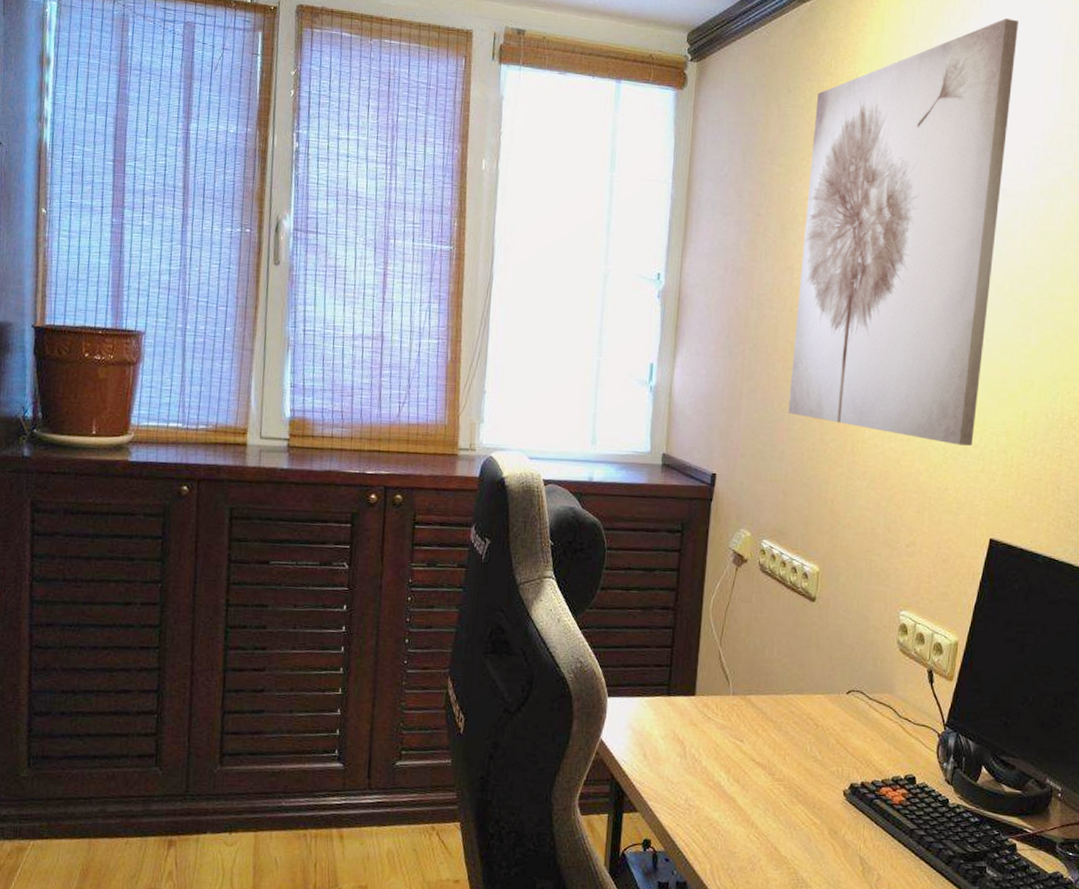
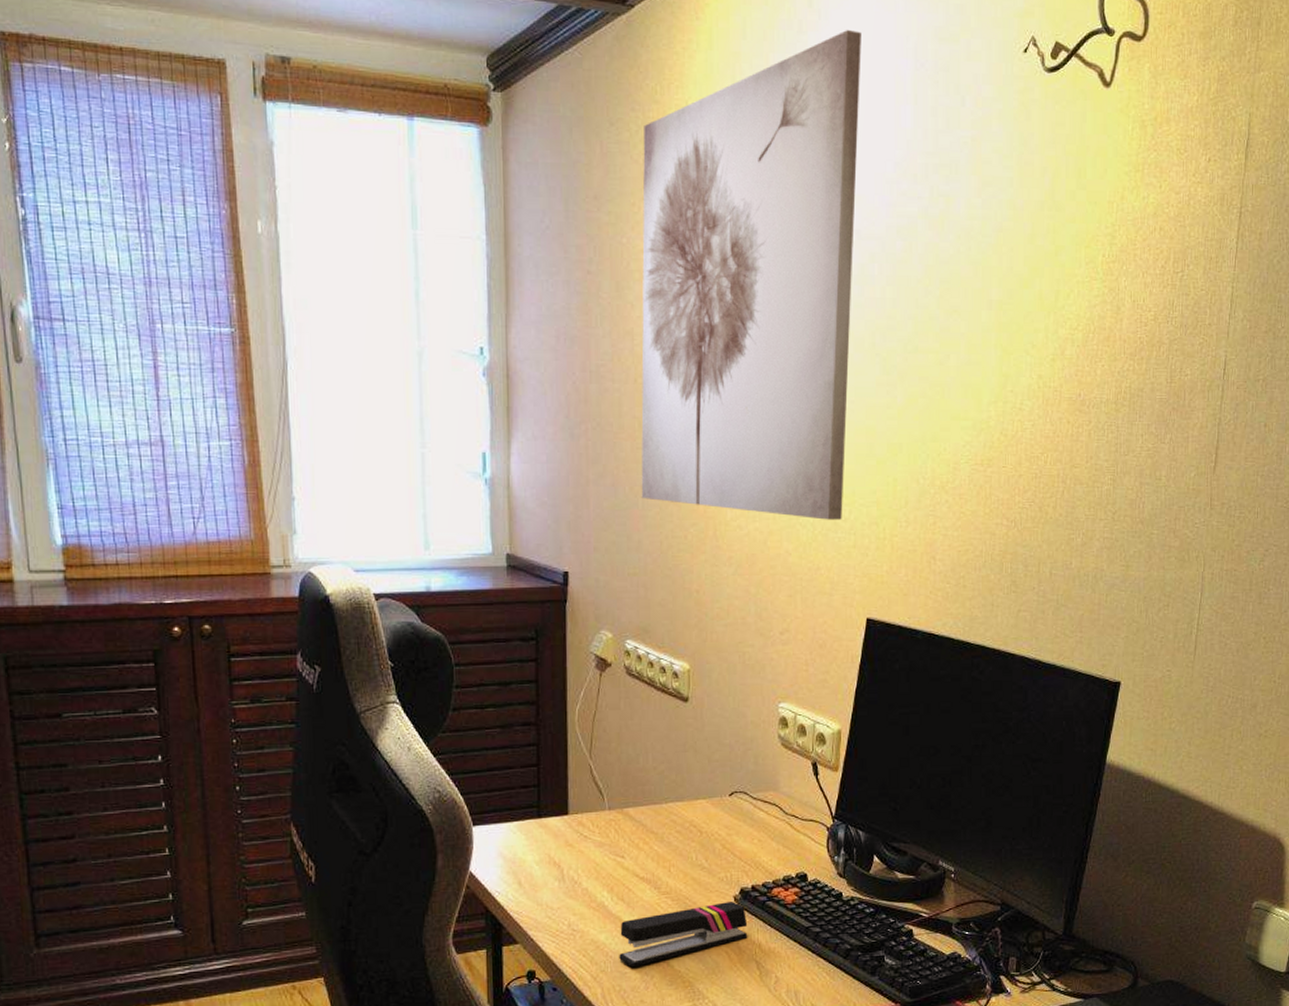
stapler: none [730,795,855,848] -> present [619,902,748,968]

